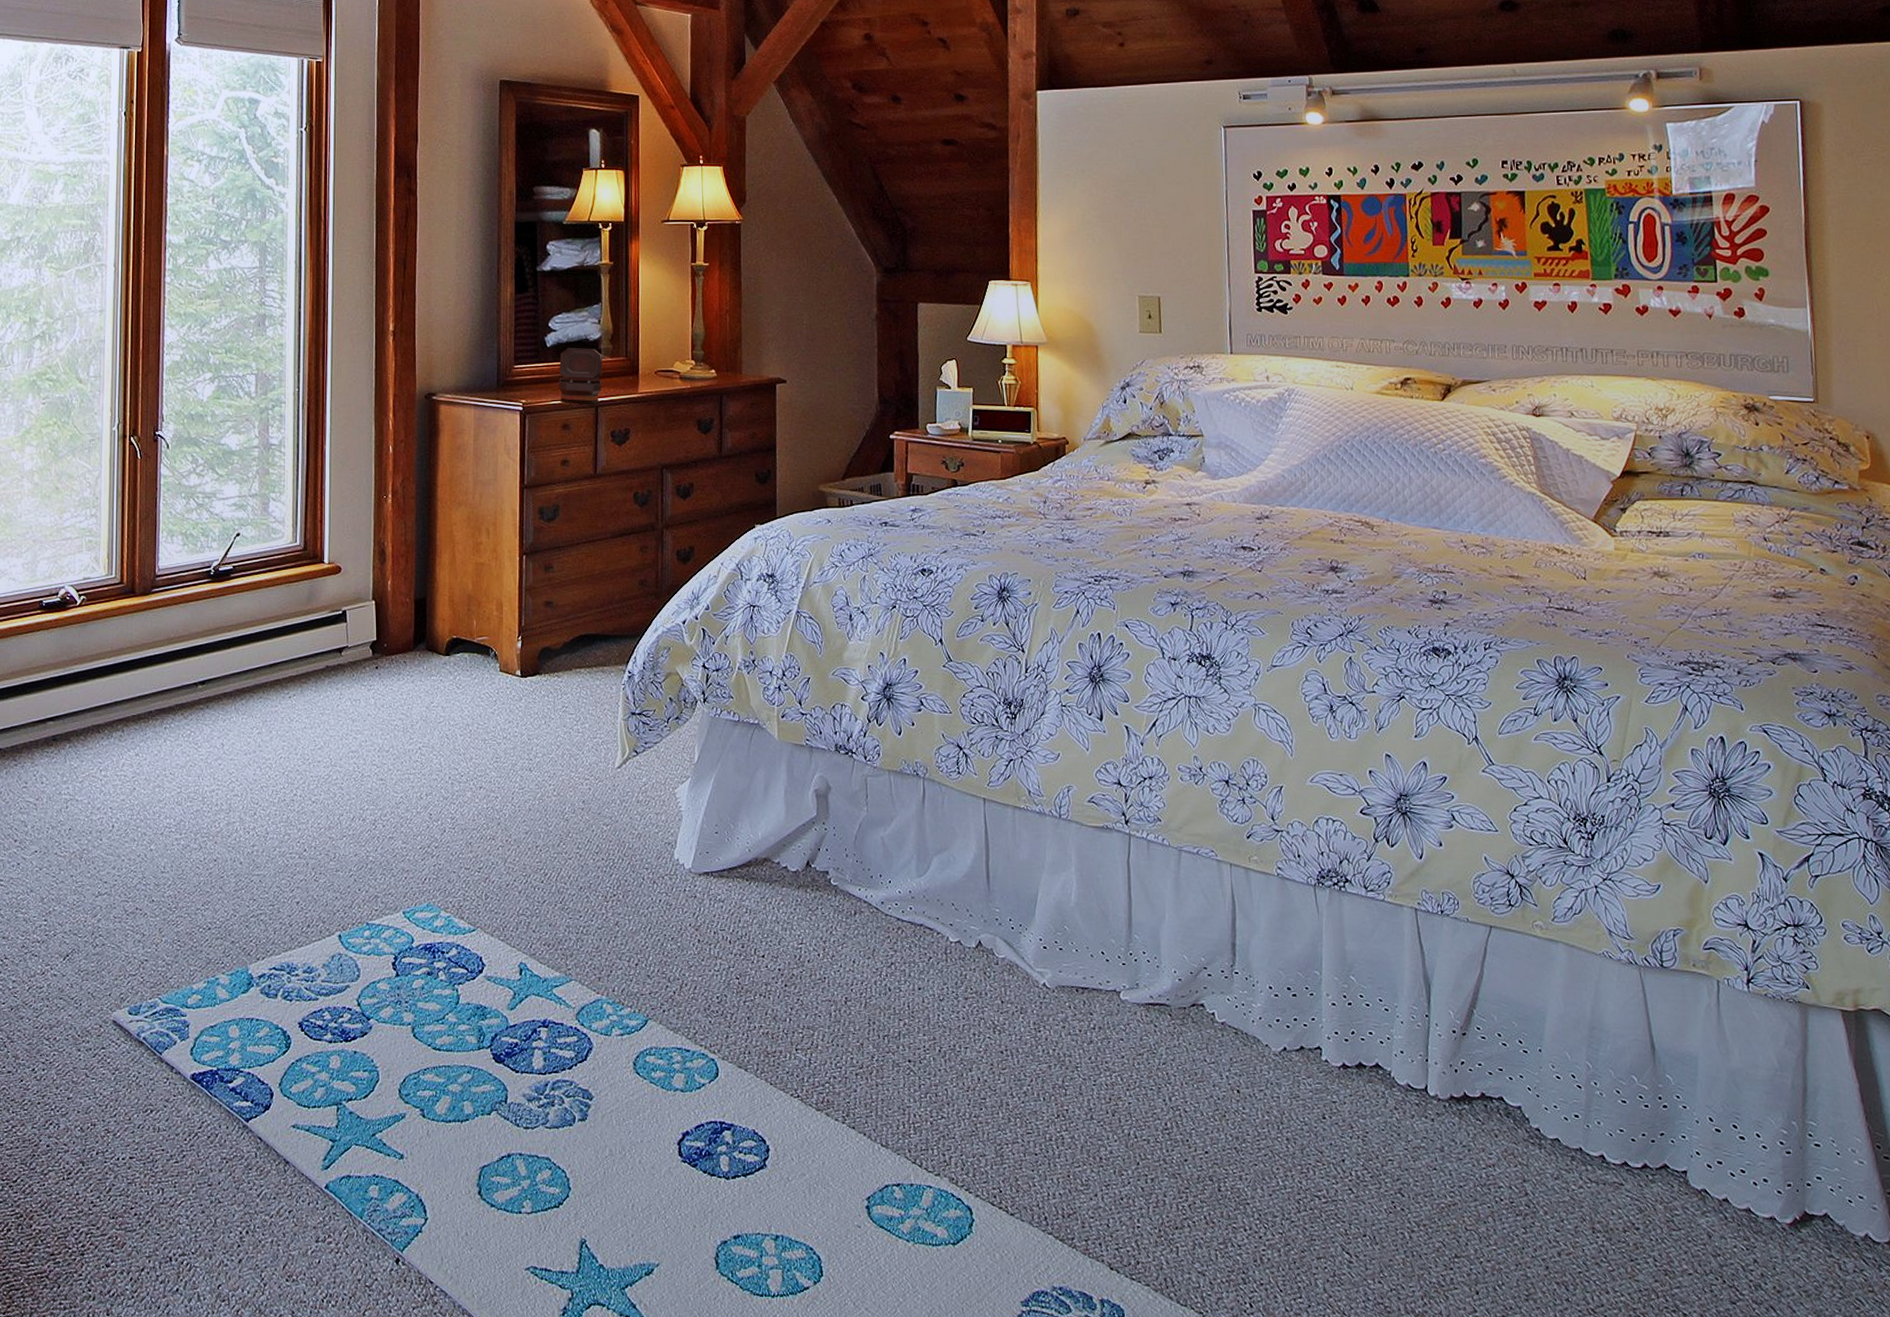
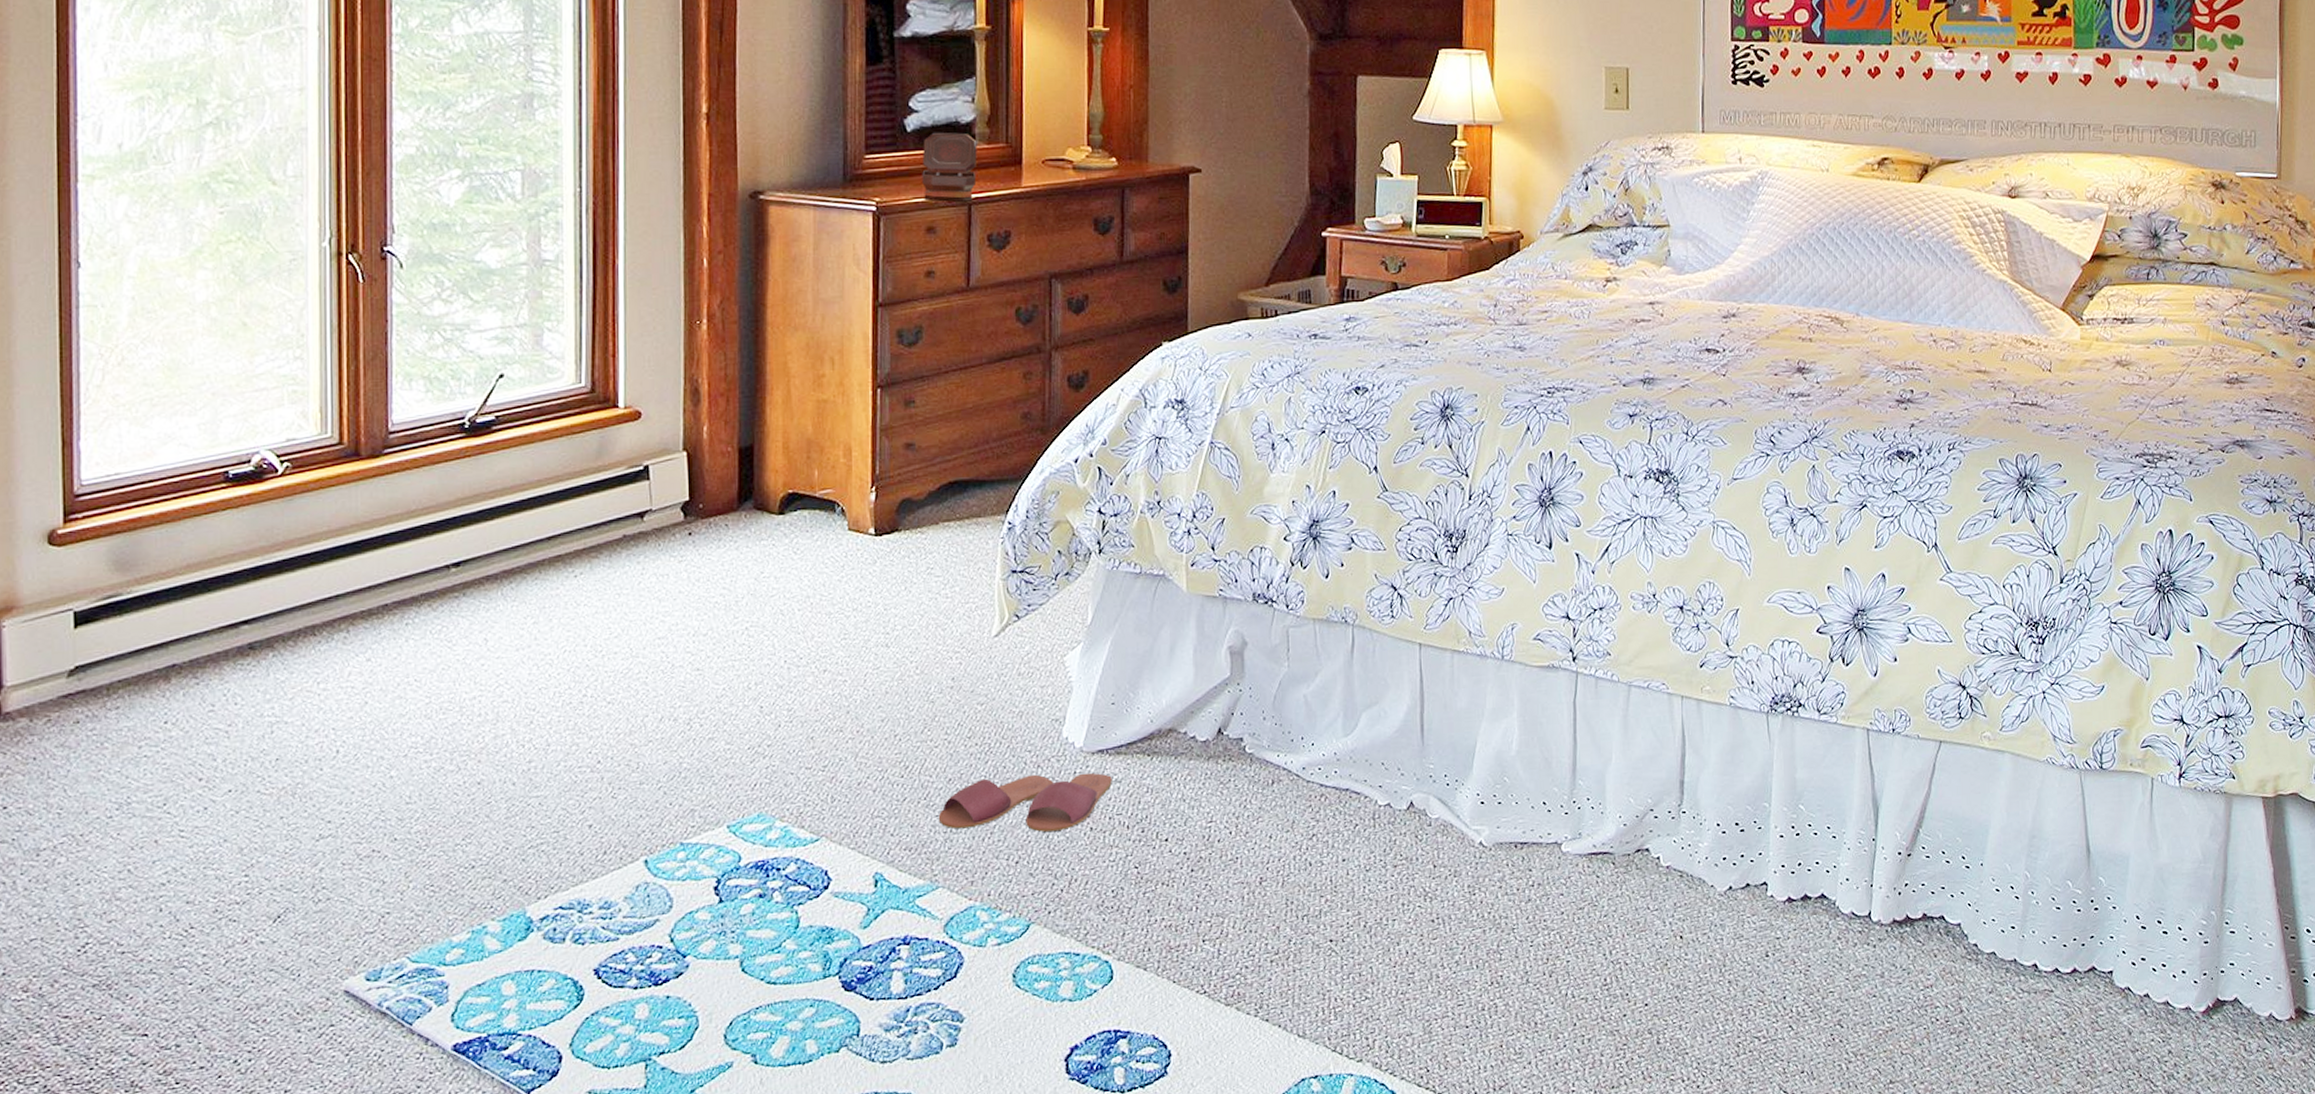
slippers: none [571,889,716,940] -> present [938,772,1112,832]

